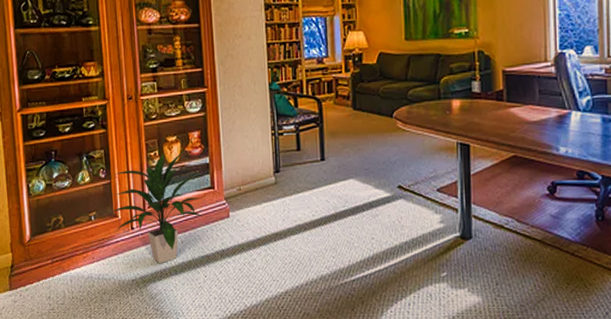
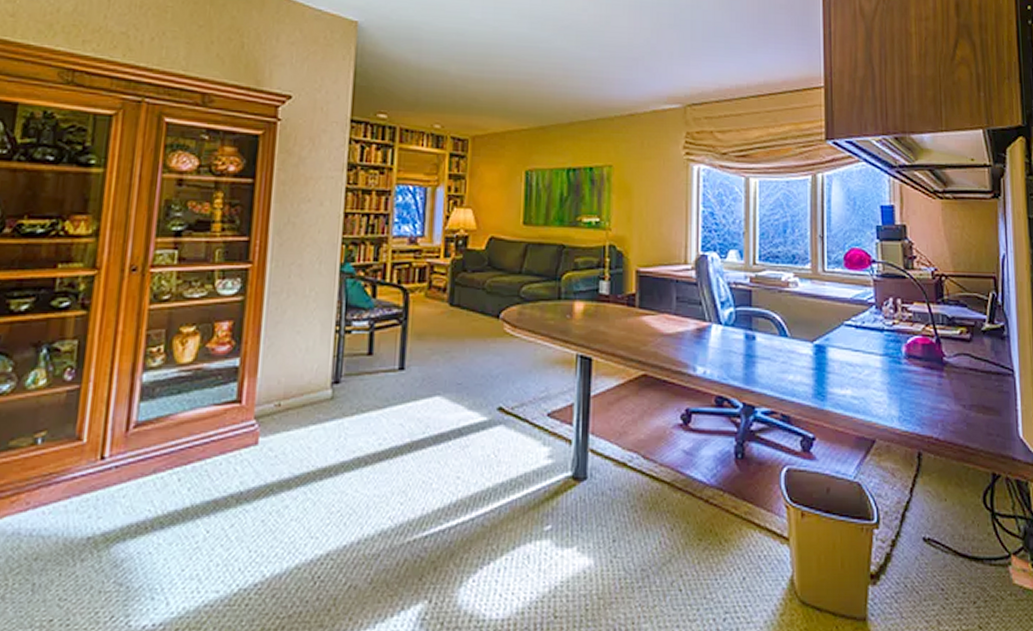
indoor plant: present [109,152,203,264] -> none [69,348,217,513]

